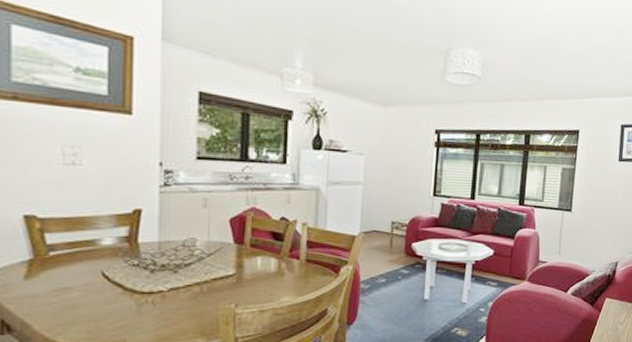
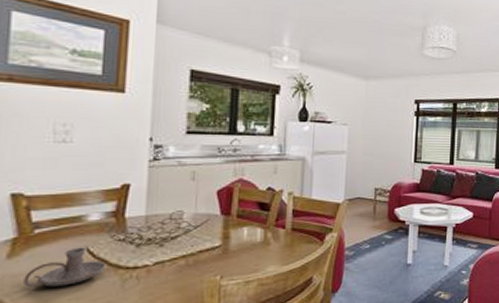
candle holder: none [42,271,122,309] -> present [24,247,106,288]

